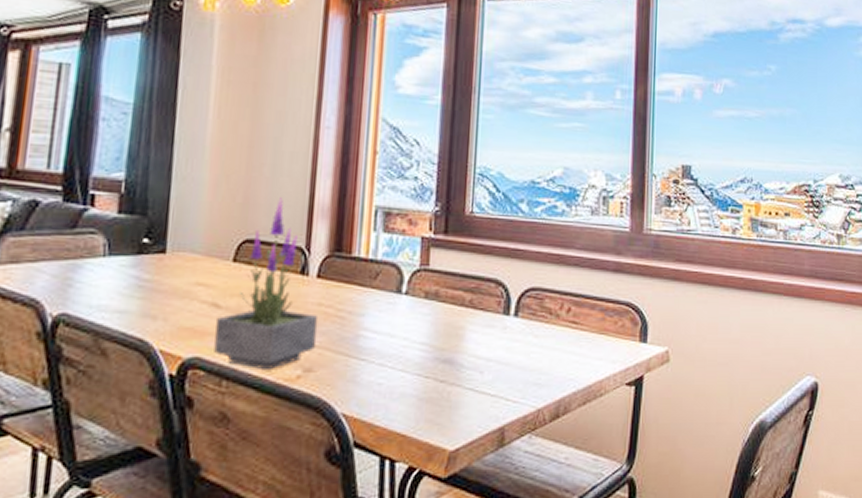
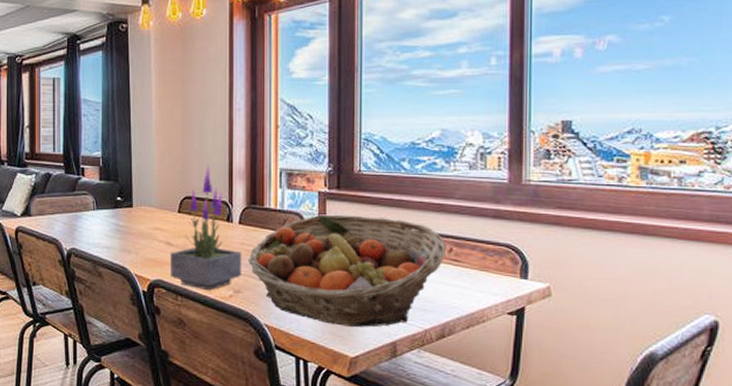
fruit basket: none [325,266,564,410] -> present [247,214,445,327]

